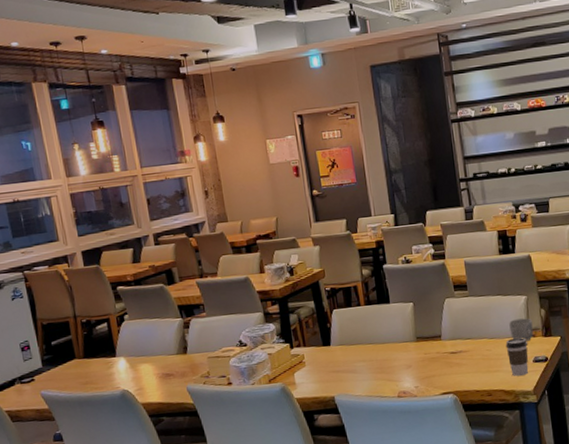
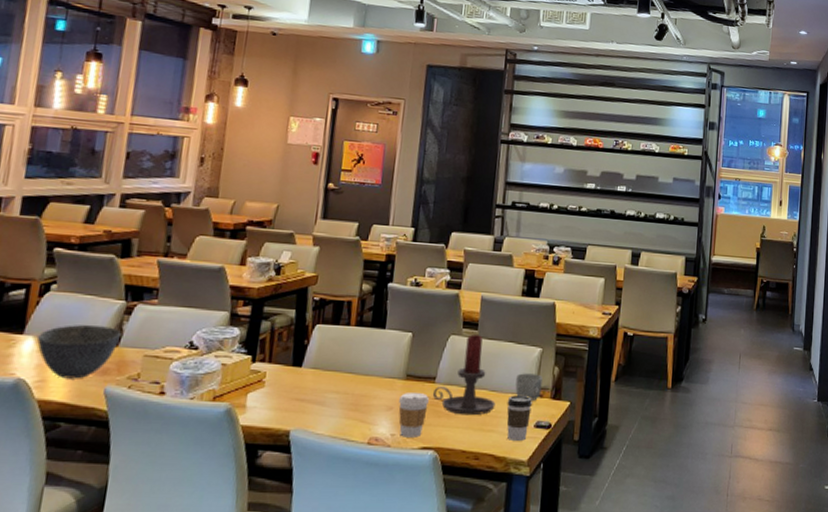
bowl: none [126,340,187,385] -> present [36,325,122,379]
coffee cup: none [415,350,441,388] -> present [398,393,429,438]
candle holder: none [441,294,496,363] -> present [432,335,496,416]

